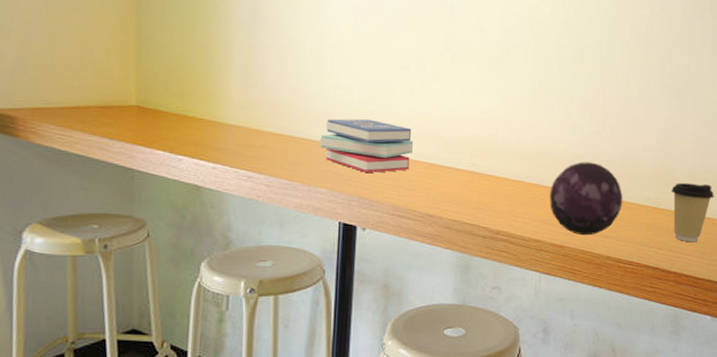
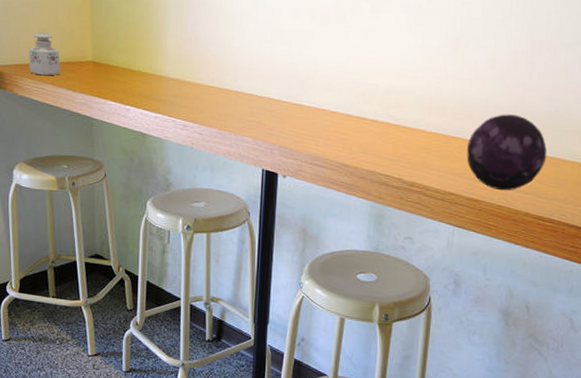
decorative bottle: none [51,72,94,122] -> present [28,33,60,76]
book: present [320,119,413,173] -> none [245,71,331,123]

